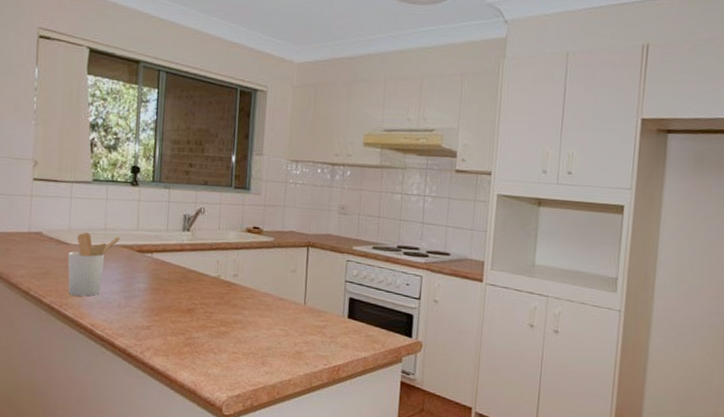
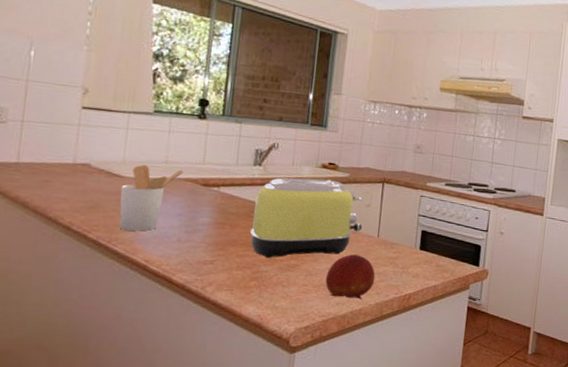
toaster: none [182,243,289,325] -> present [250,178,363,258]
fruit: none [254,322,303,370] -> present [325,254,376,300]

